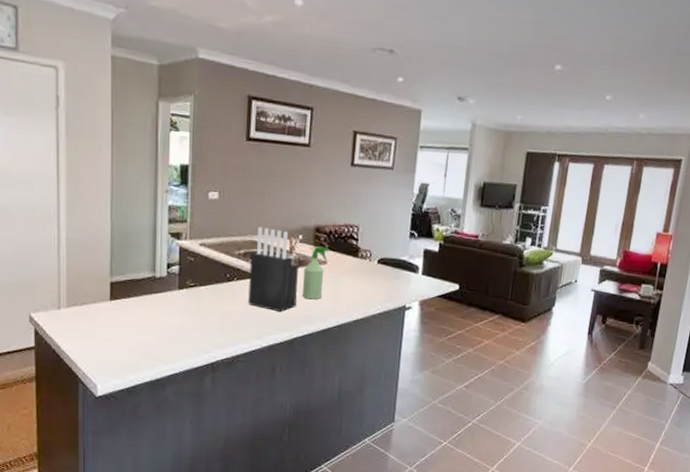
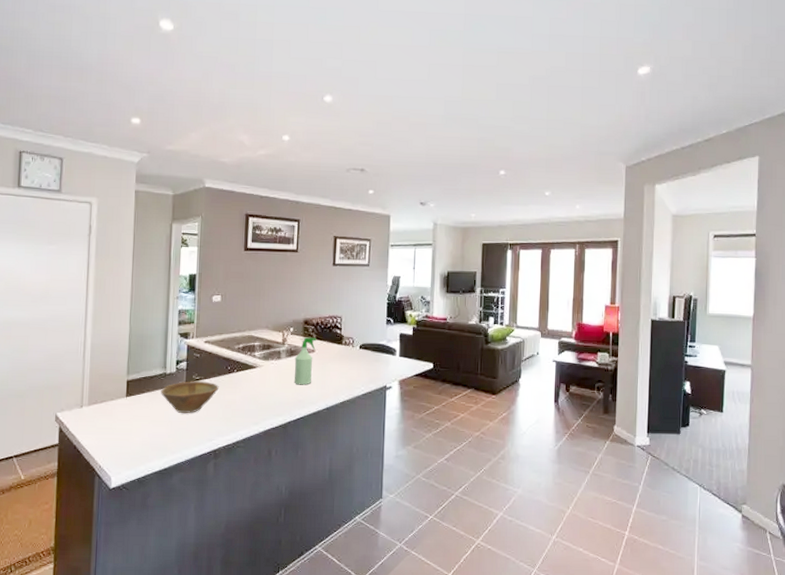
bowl: none [150,287,217,323] -> present [161,381,219,413]
knife block: present [248,227,298,313] -> none [247,323,290,399]

